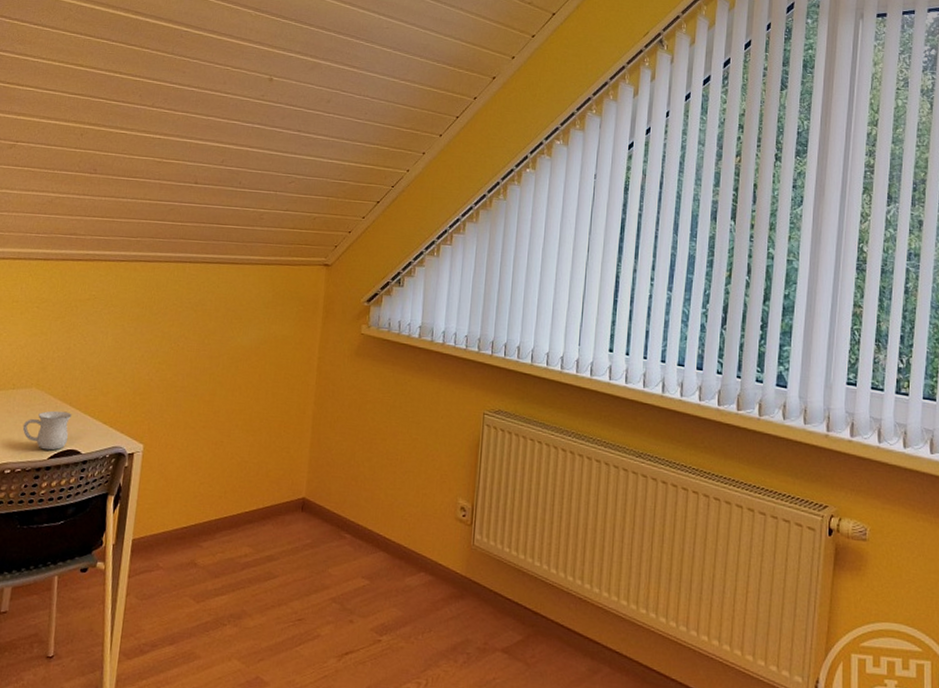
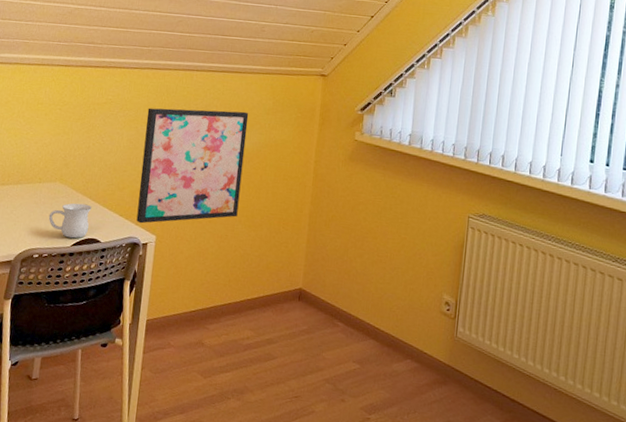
wall art: none [121,303,247,432] -> present [136,108,249,224]

